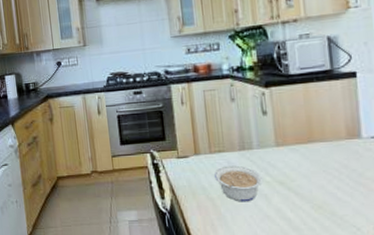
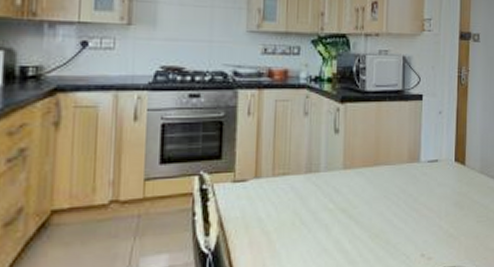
legume: present [214,165,262,202] -> none [274,191,325,235]

